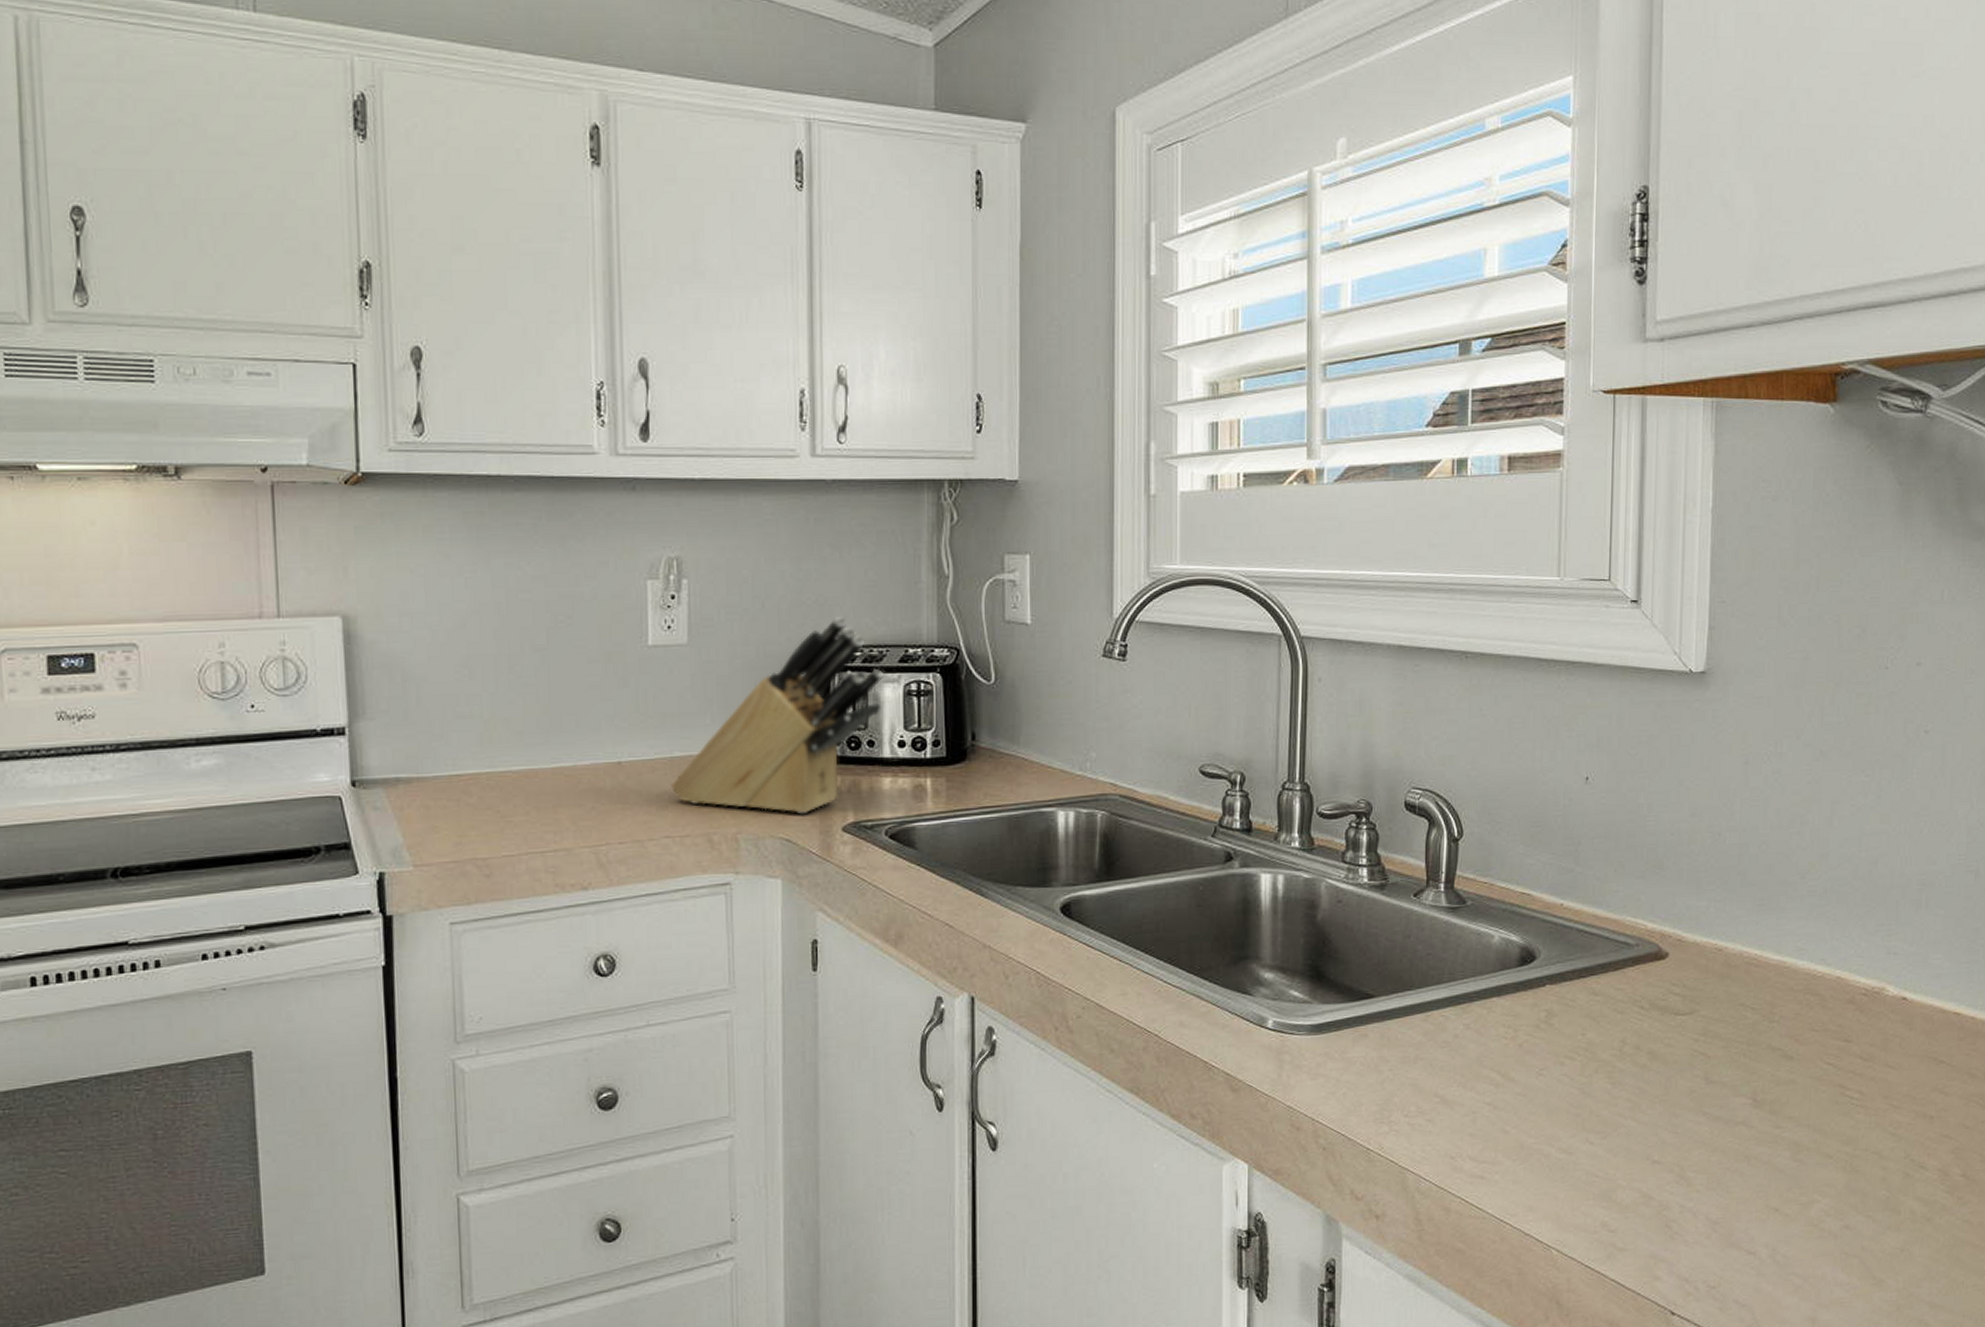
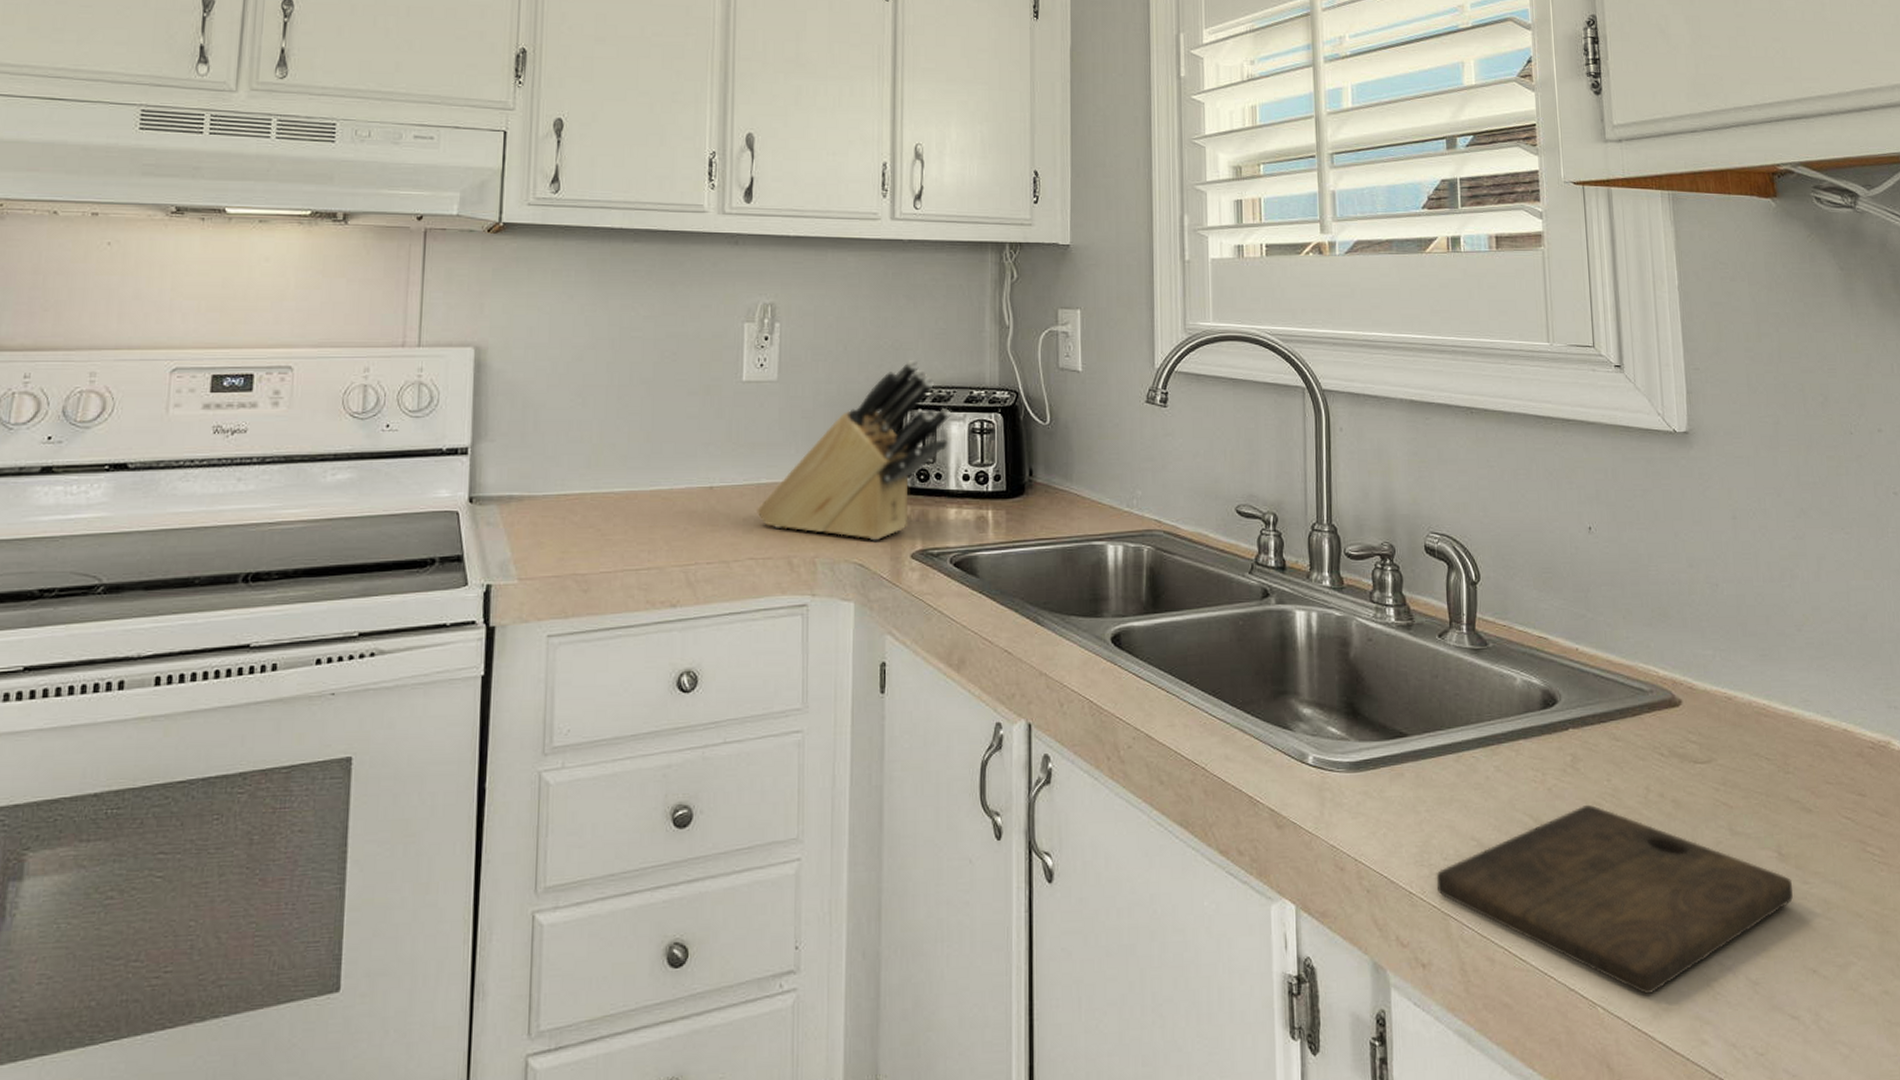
cutting board: none [1395,1058,1764,1237] -> present [1436,804,1794,995]

